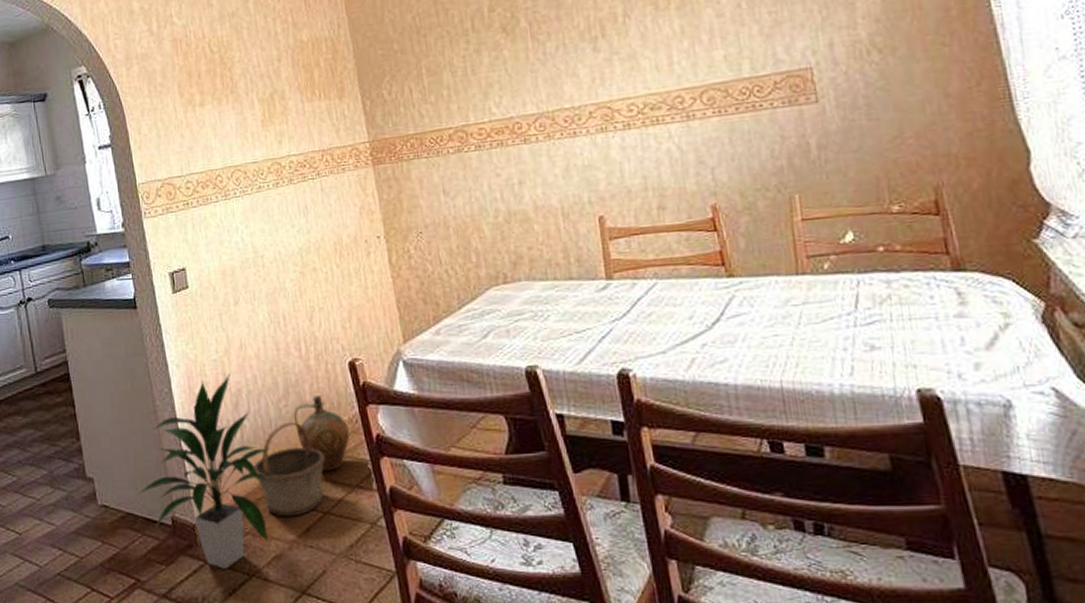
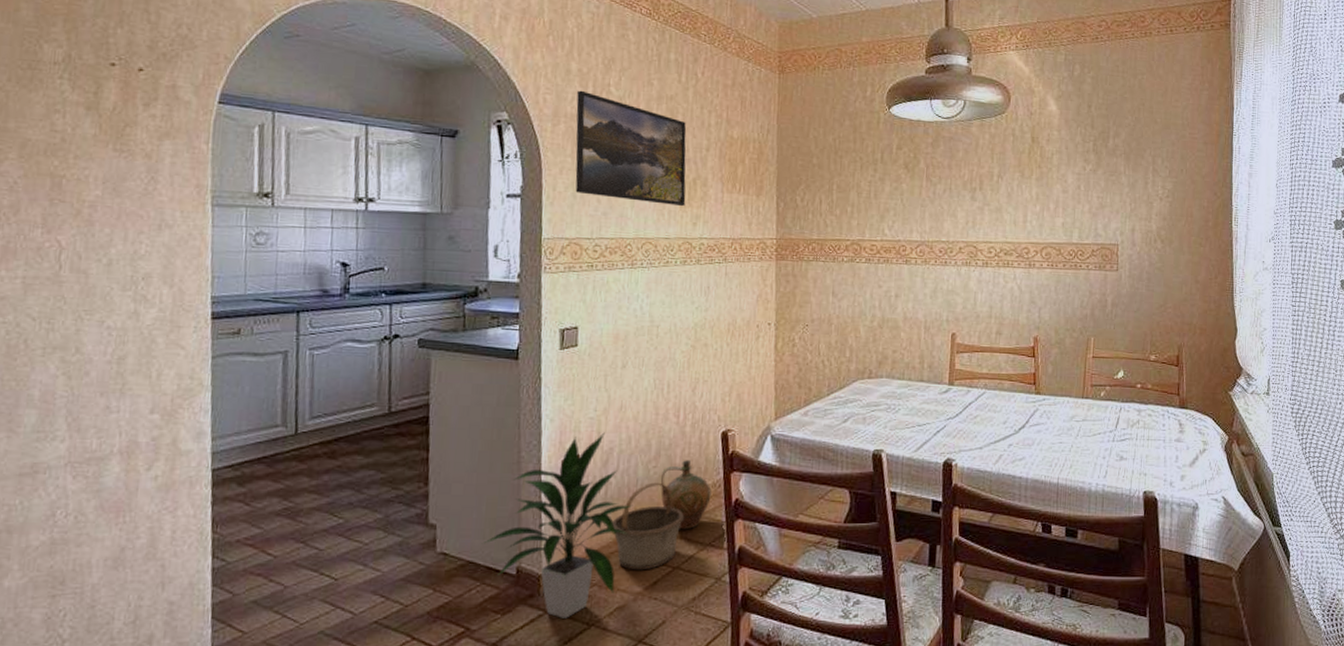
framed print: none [143,27,267,133] -> present [575,90,687,207]

